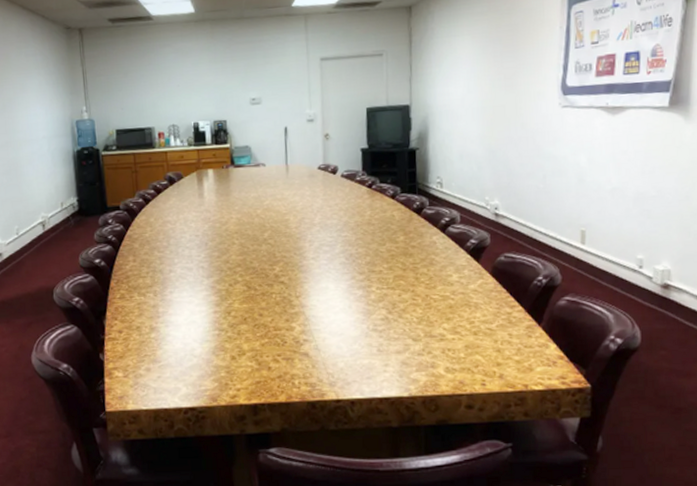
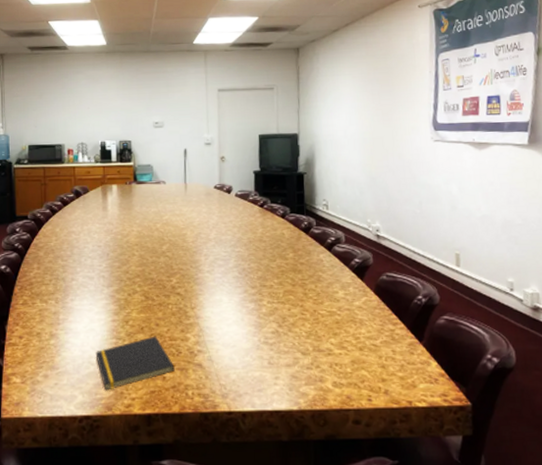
notepad: none [198,326,280,382] -> present [95,336,175,391]

